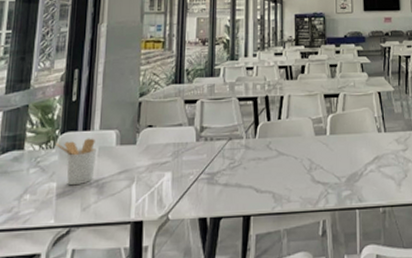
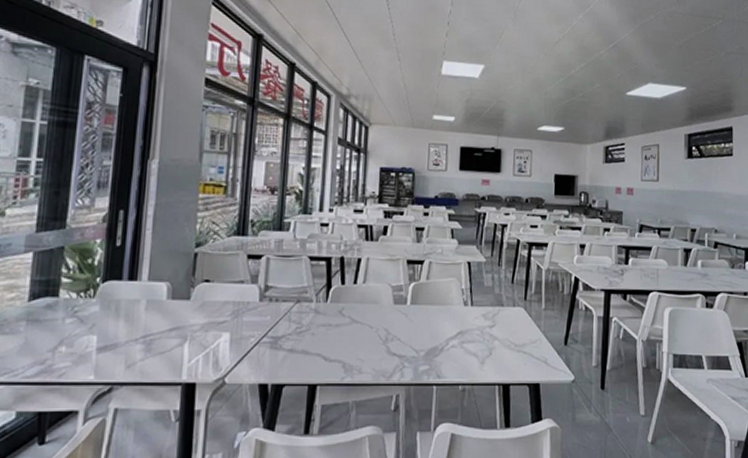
utensil holder: present [54,138,97,186] -> none [95,289,145,340]

